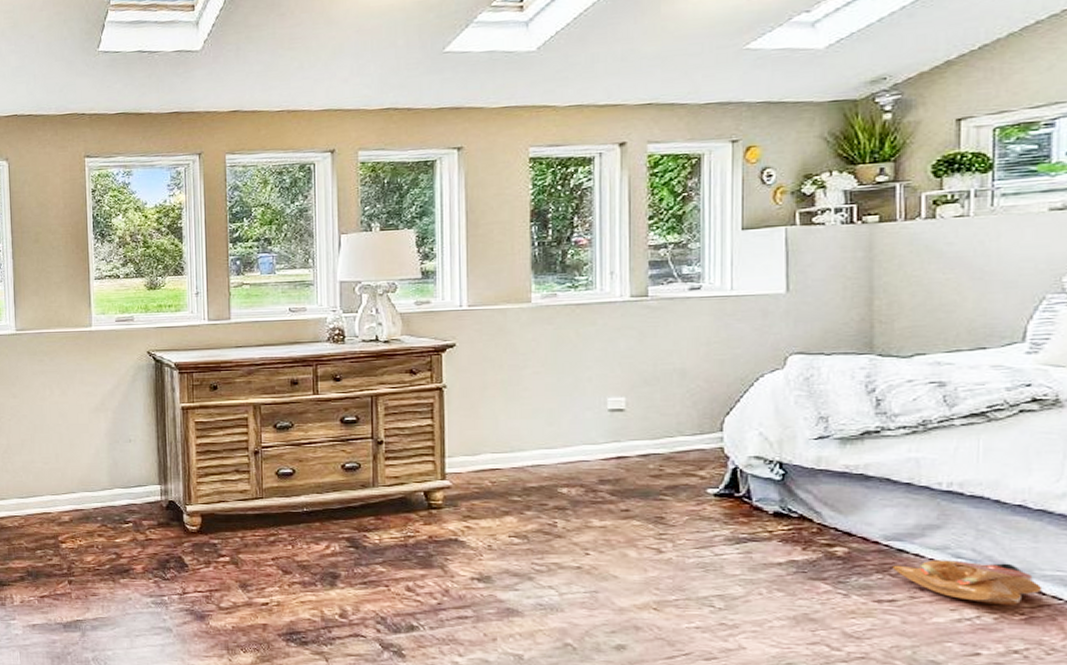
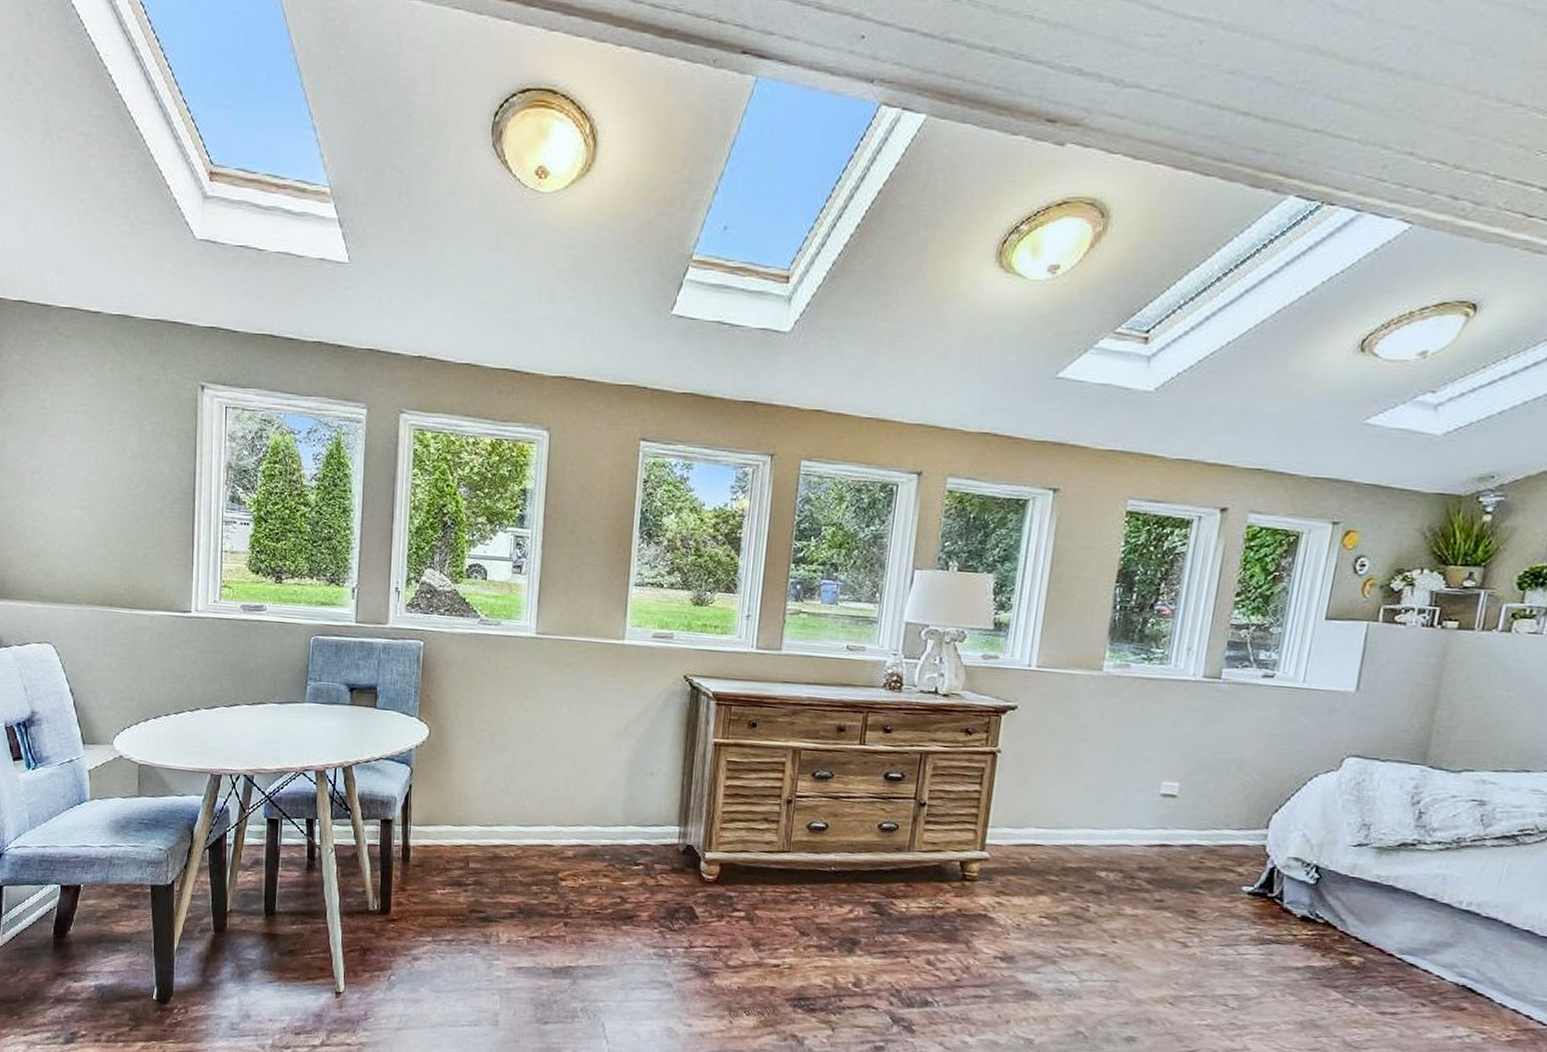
shoe: present [892,560,1043,605] -> none [1400,976,1531,1027]

